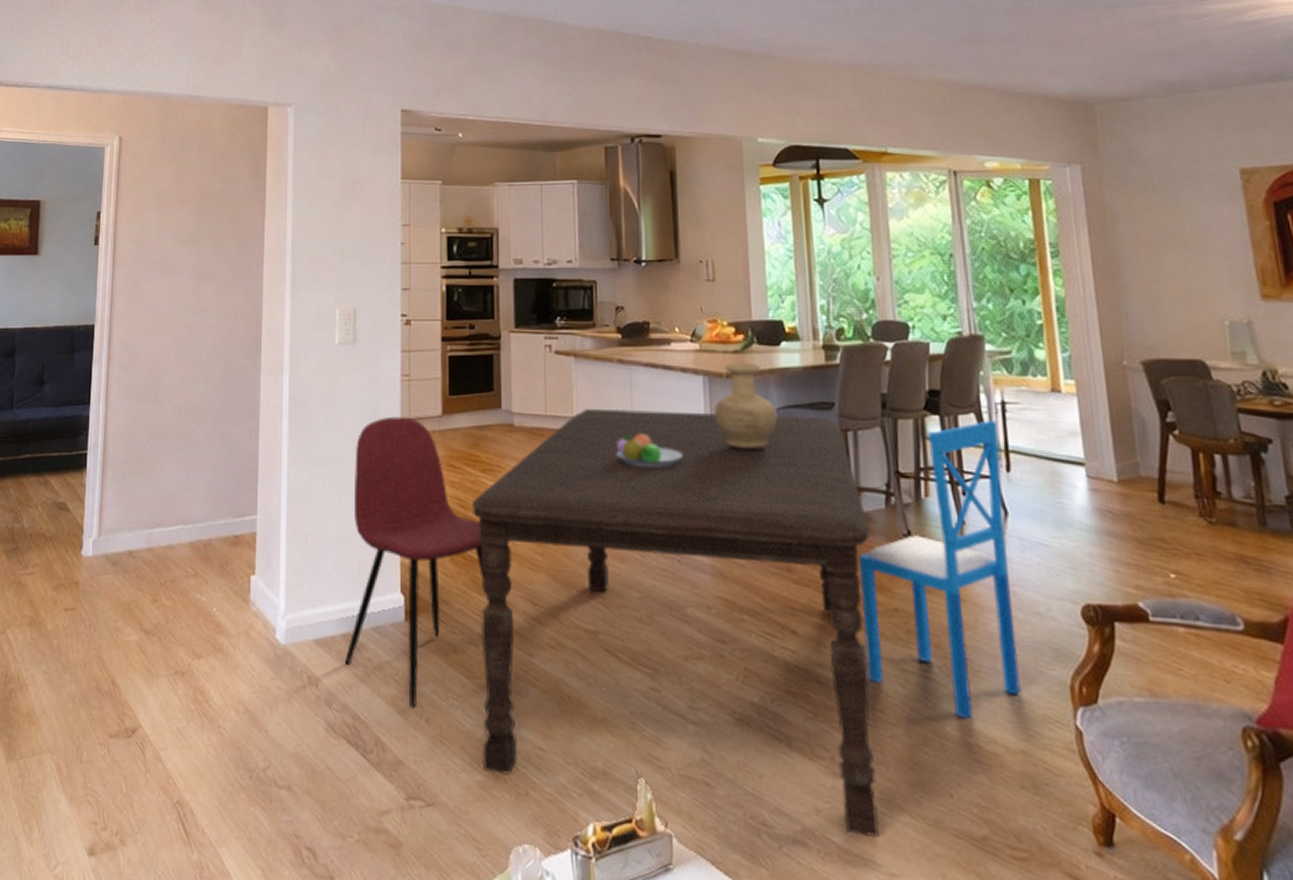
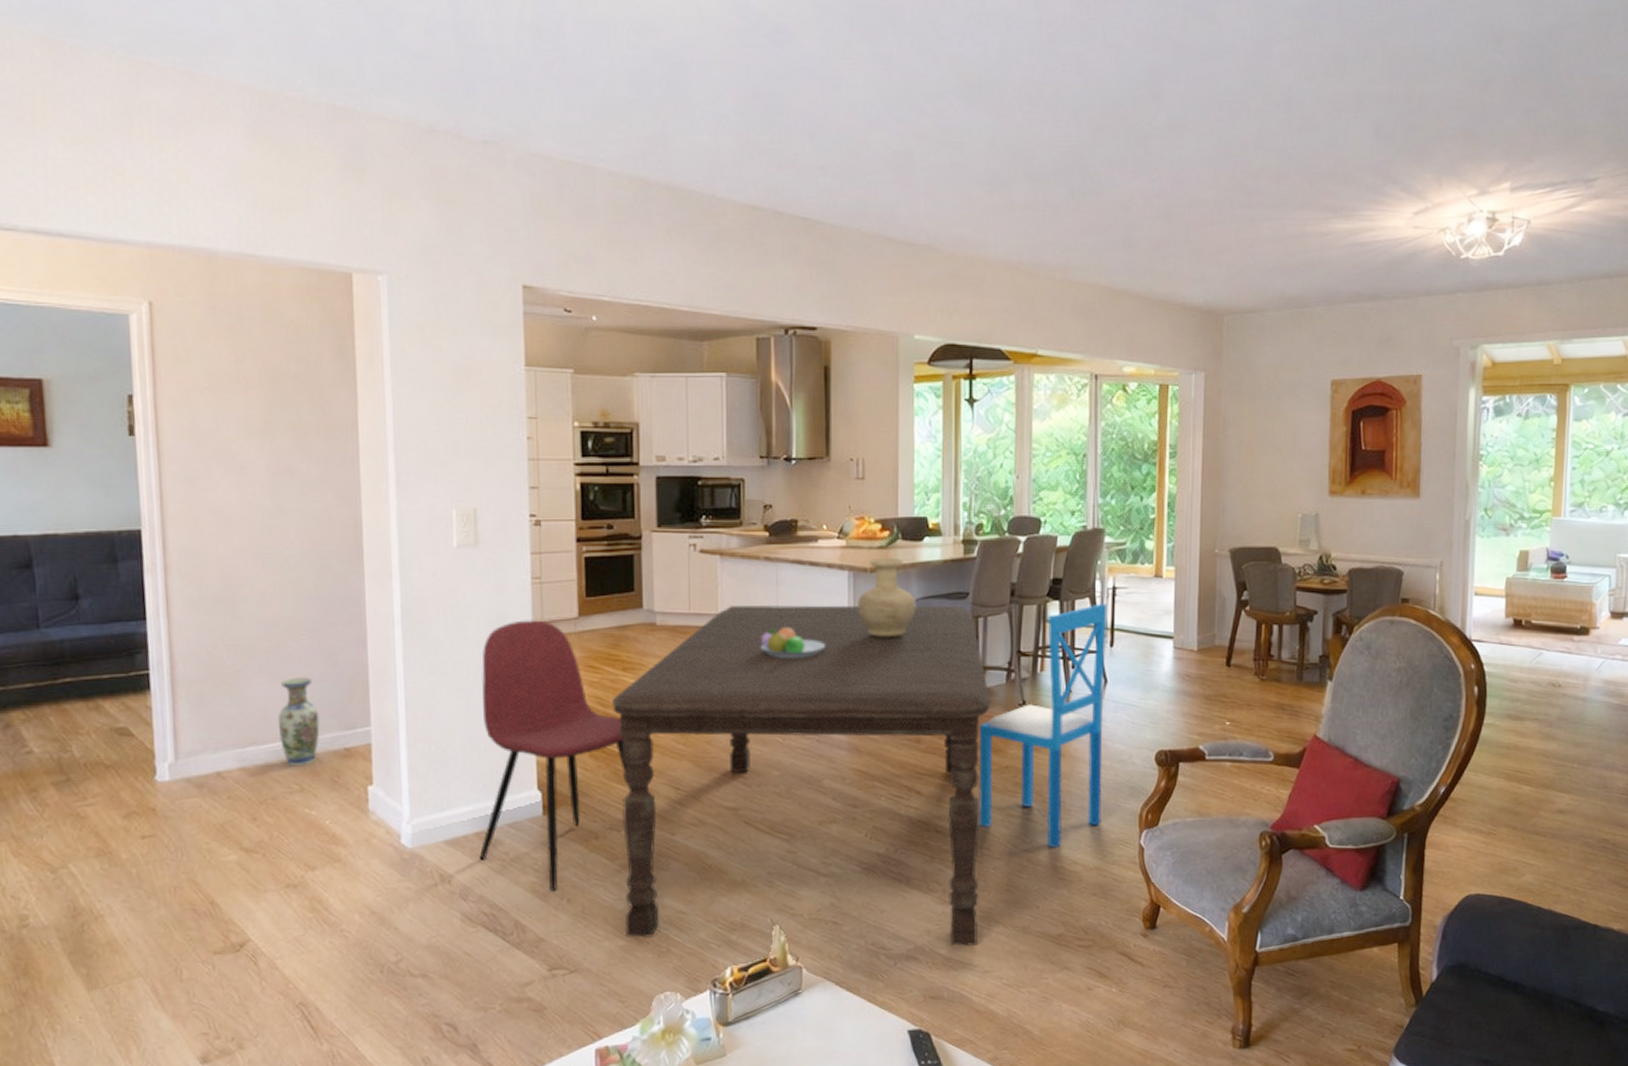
vase: none [181,463,215,551] -> present [277,677,320,766]

